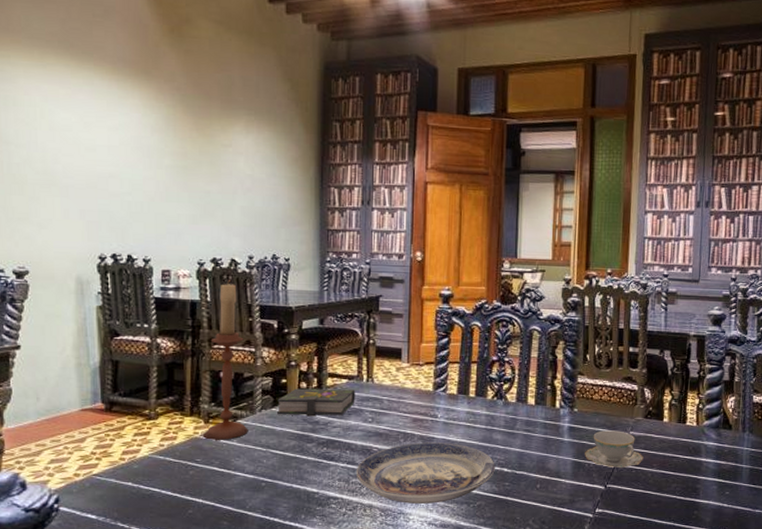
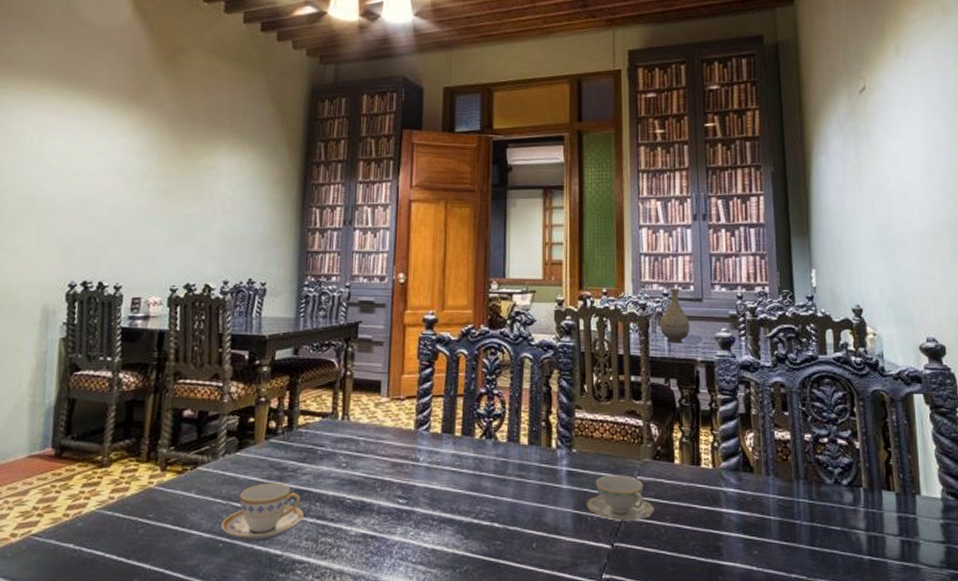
candlestick: present [202,280,248,440] -> none [157,307,212,491]
teacup: none [263,434,335,482] -> present [221,482,304,542]
book: present [277,388,356,417] -> none [242,428,329,462]
plate: present [355,442,495,504] -> none [325,492,484,569]
vase: none [658,269,686,319] -> present [660,288,690,343]

